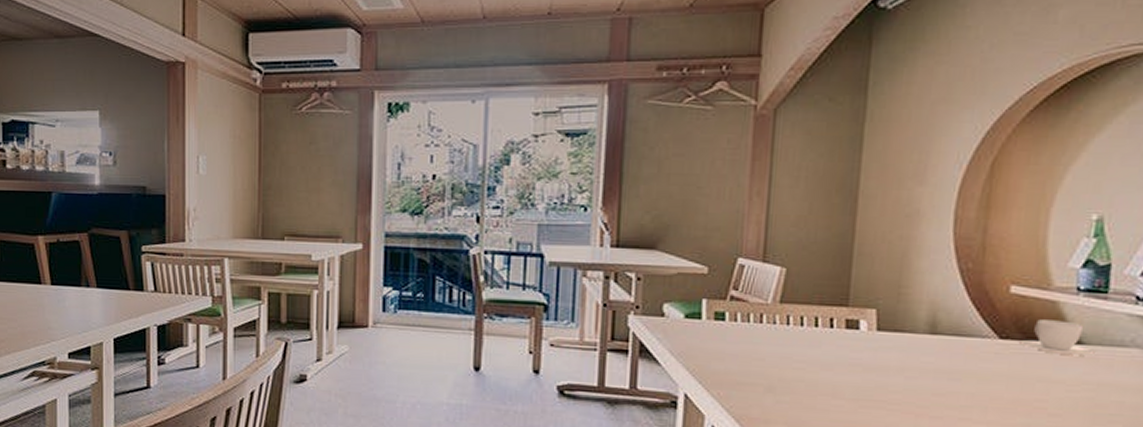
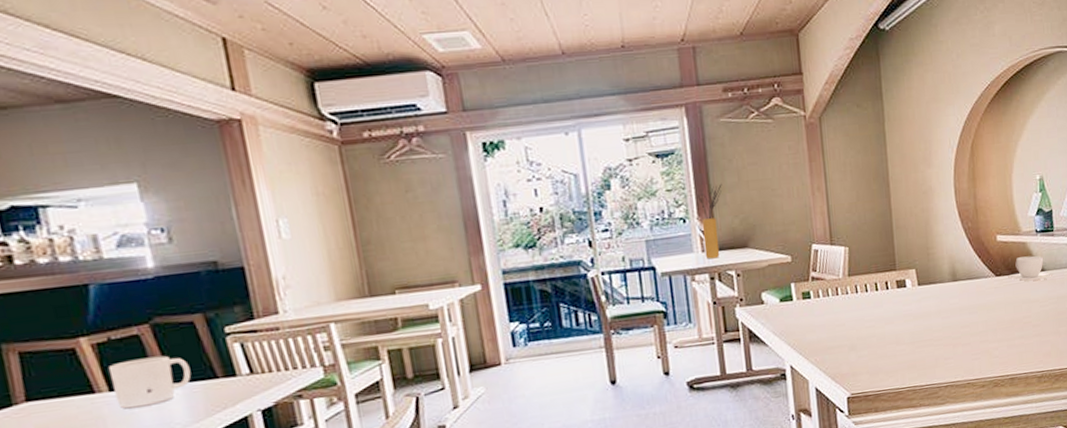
mug: none [53,261,111,303] -> present [108,355,192,409]
vase: none [603,172,637,256] -> present [697,183,722,260]

